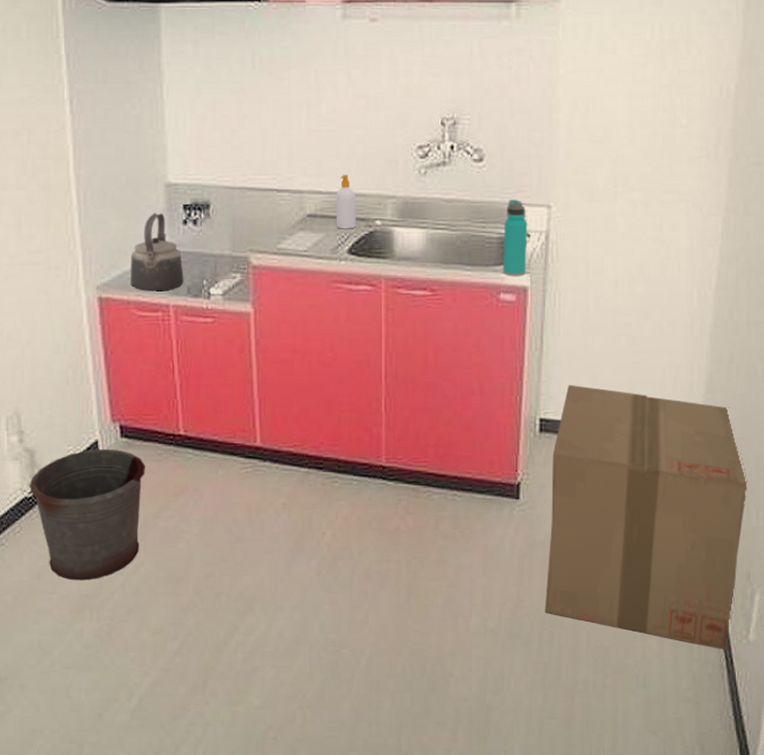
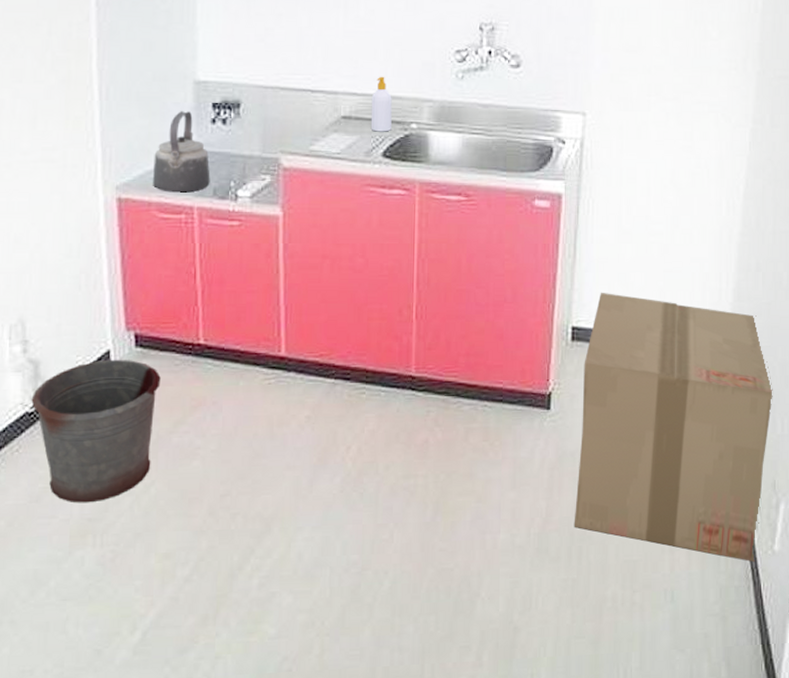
water bottle: present [503,200,528,277] -> none [538,106,563,184]

